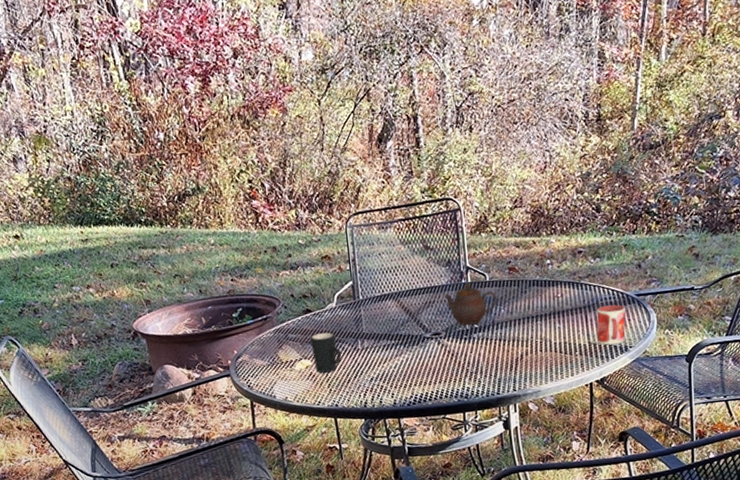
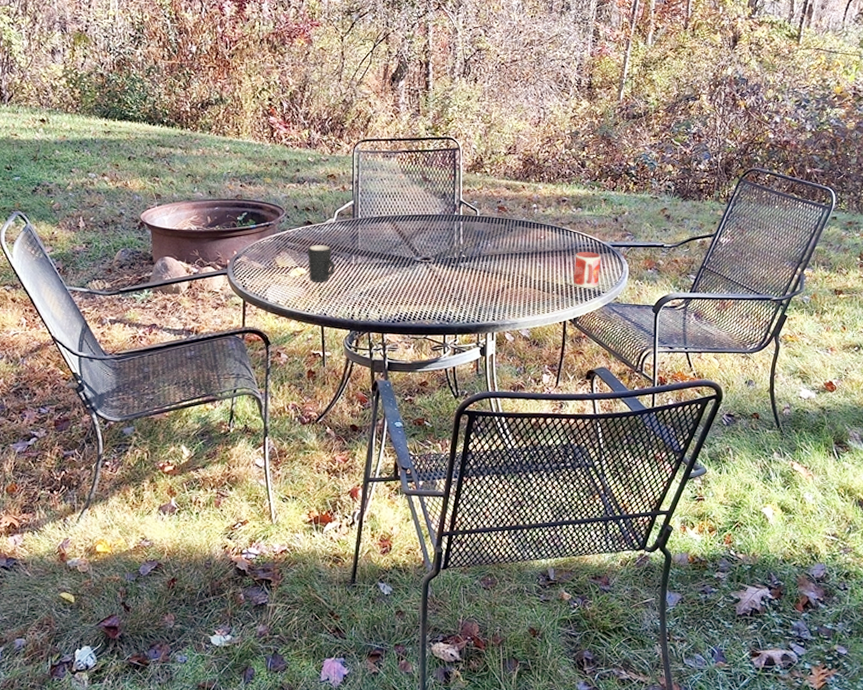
teapot: present [444,282,498,325] -> none [436,215,486,255]

